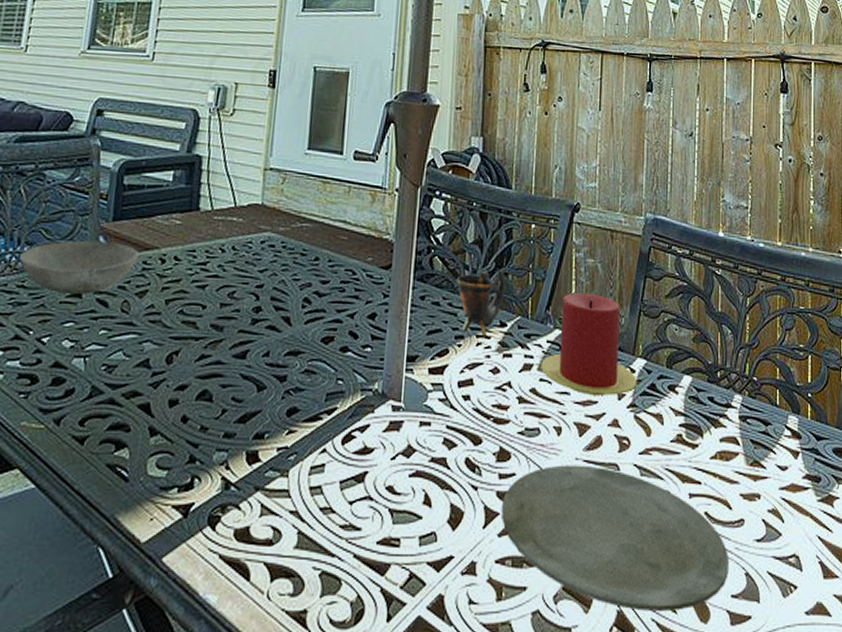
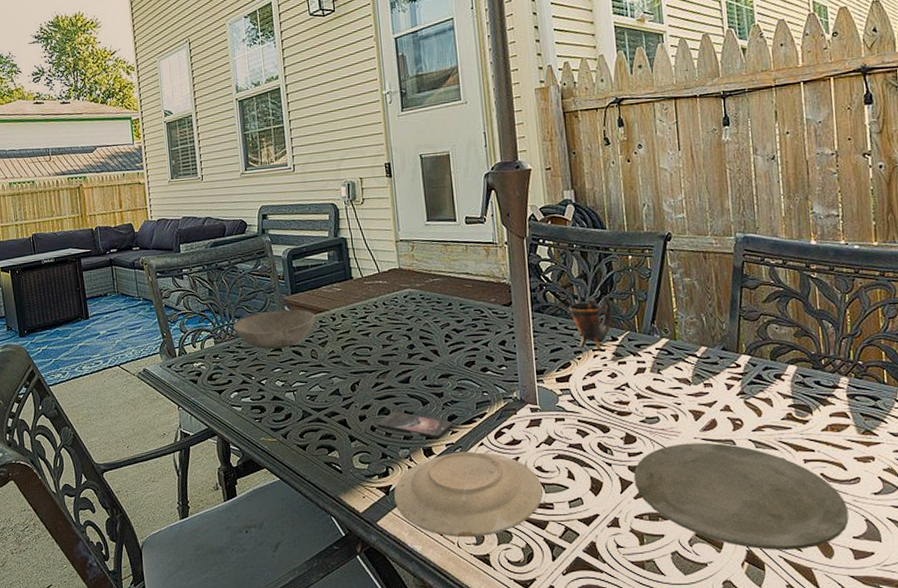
smartphone: none [189,397,292,440] -> present [376,411,453,439]
plate: none [193,460,391,585] -> present [394,451,544,538]
candle: present [541,292,638,396] -> none [653,306,744,388]

